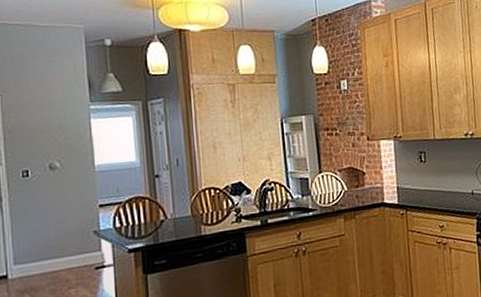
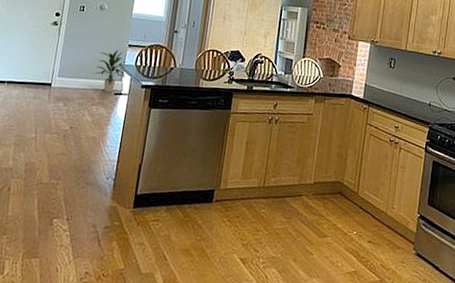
indoor plant: none [62,214,104,269] -> present [94,49,126,93]

